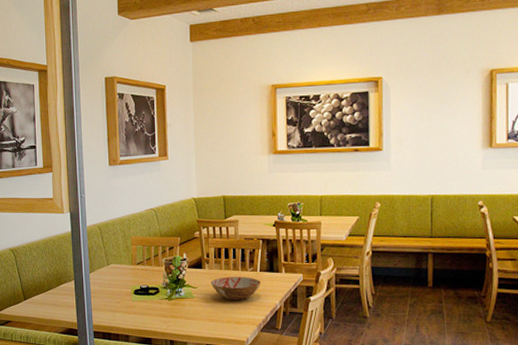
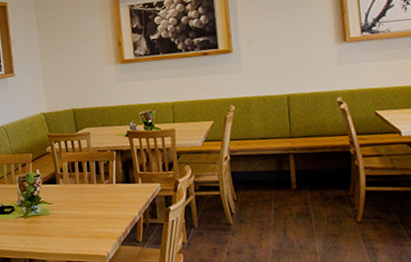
bowl: present [210,277,261,300] -> none [66,189,118,215]

